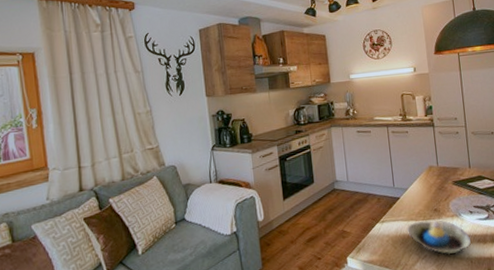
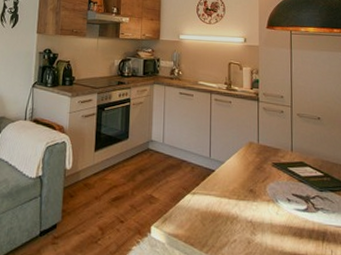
decorative bowl: present [407,220,472,255] -> none [219,200,287,244]

